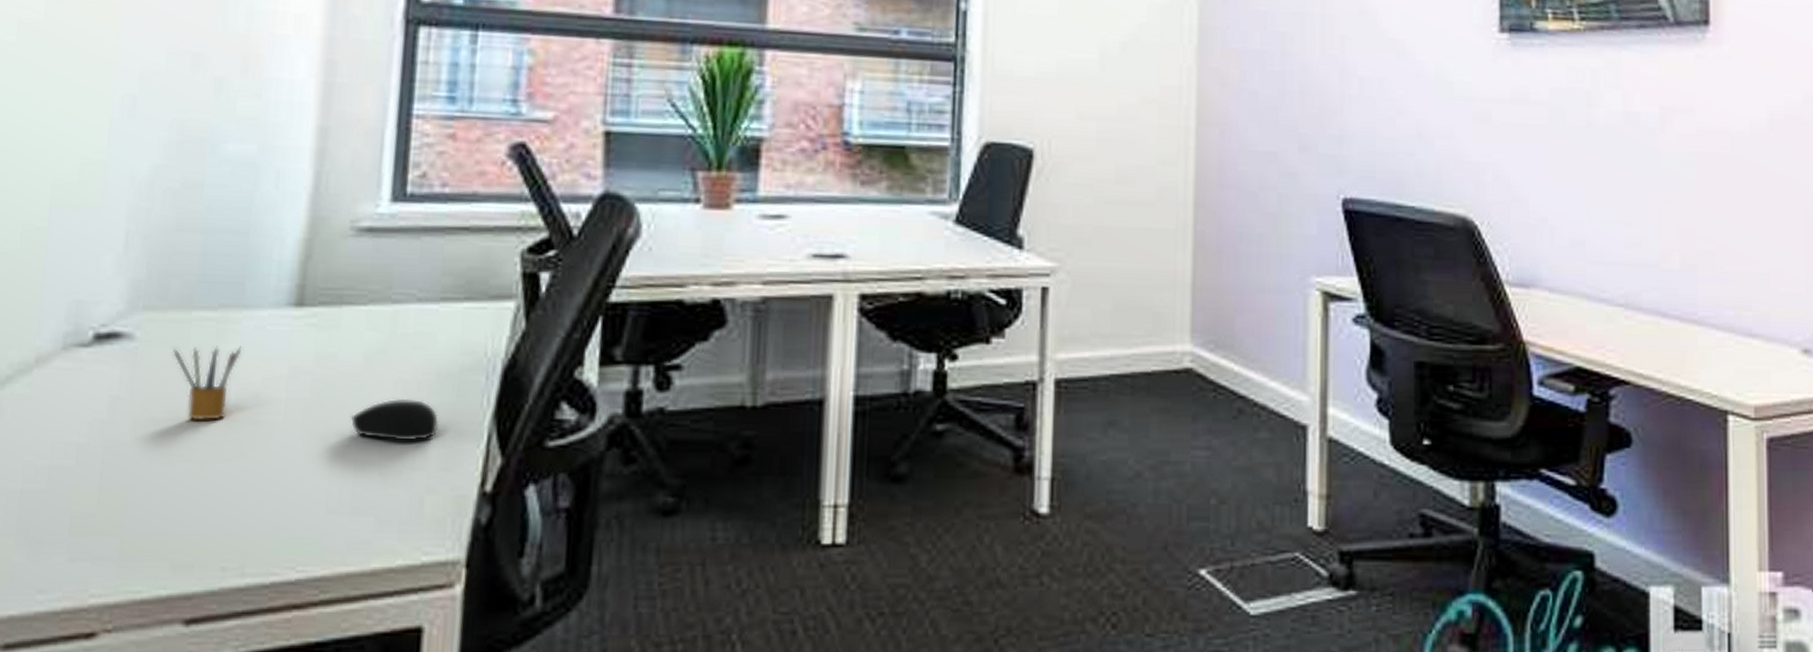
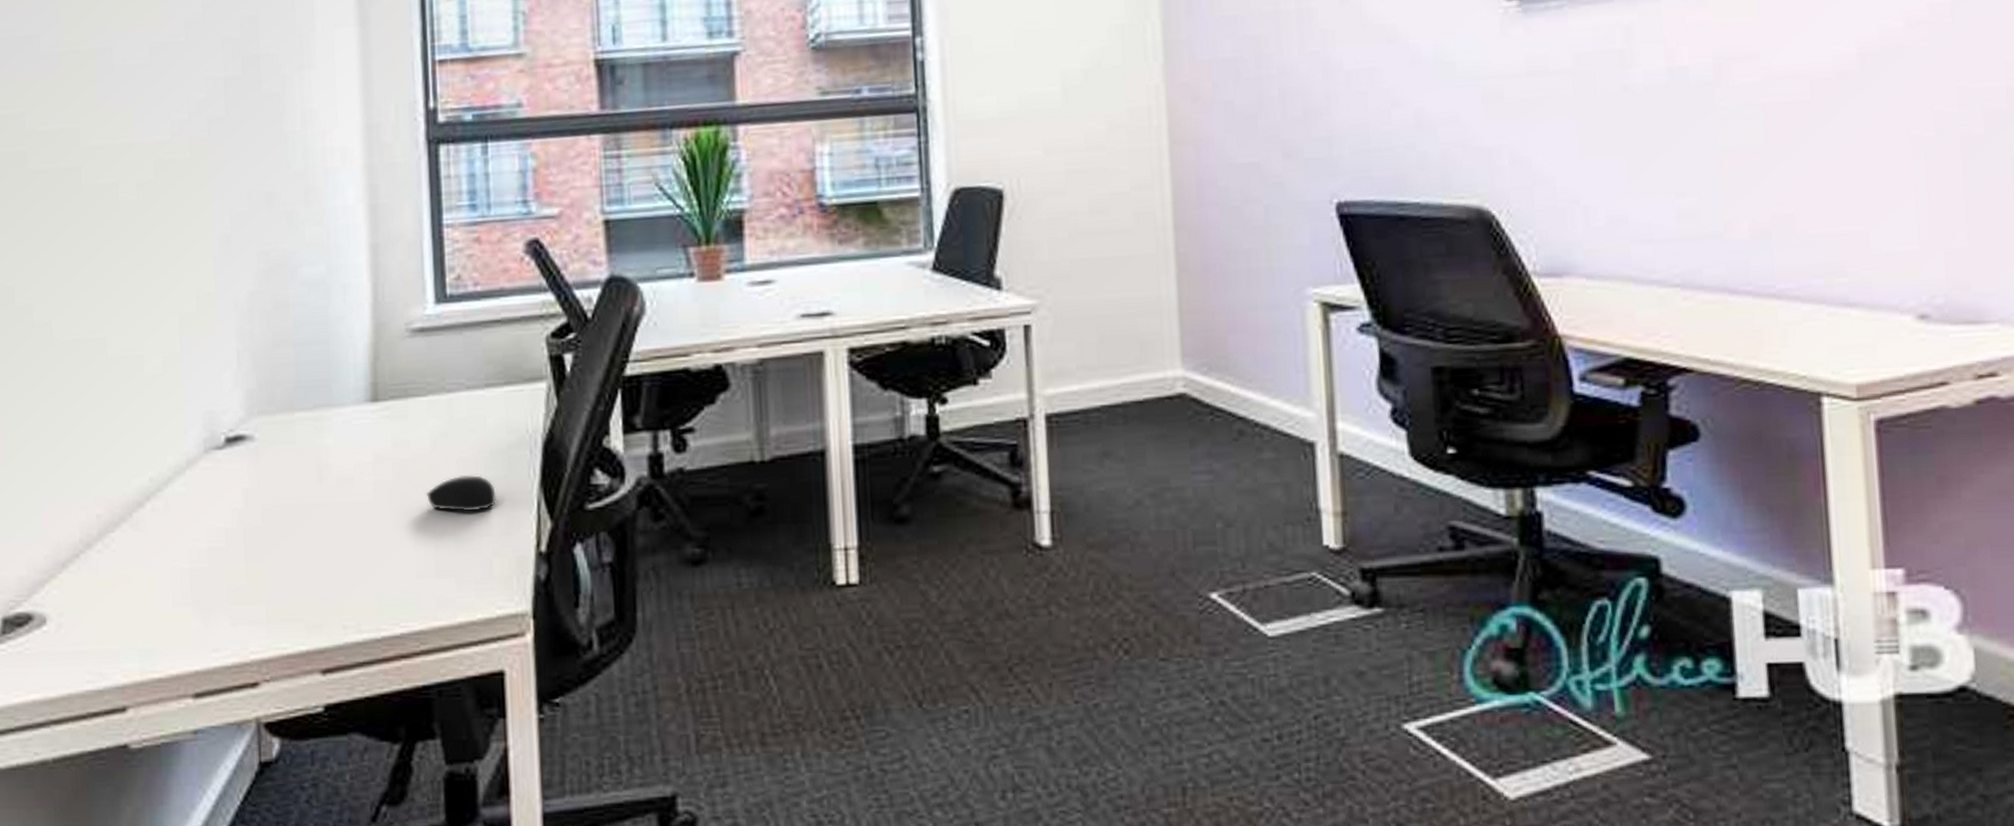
pencil box: present [172,346,242,420] -> none [284,439,336,504]

